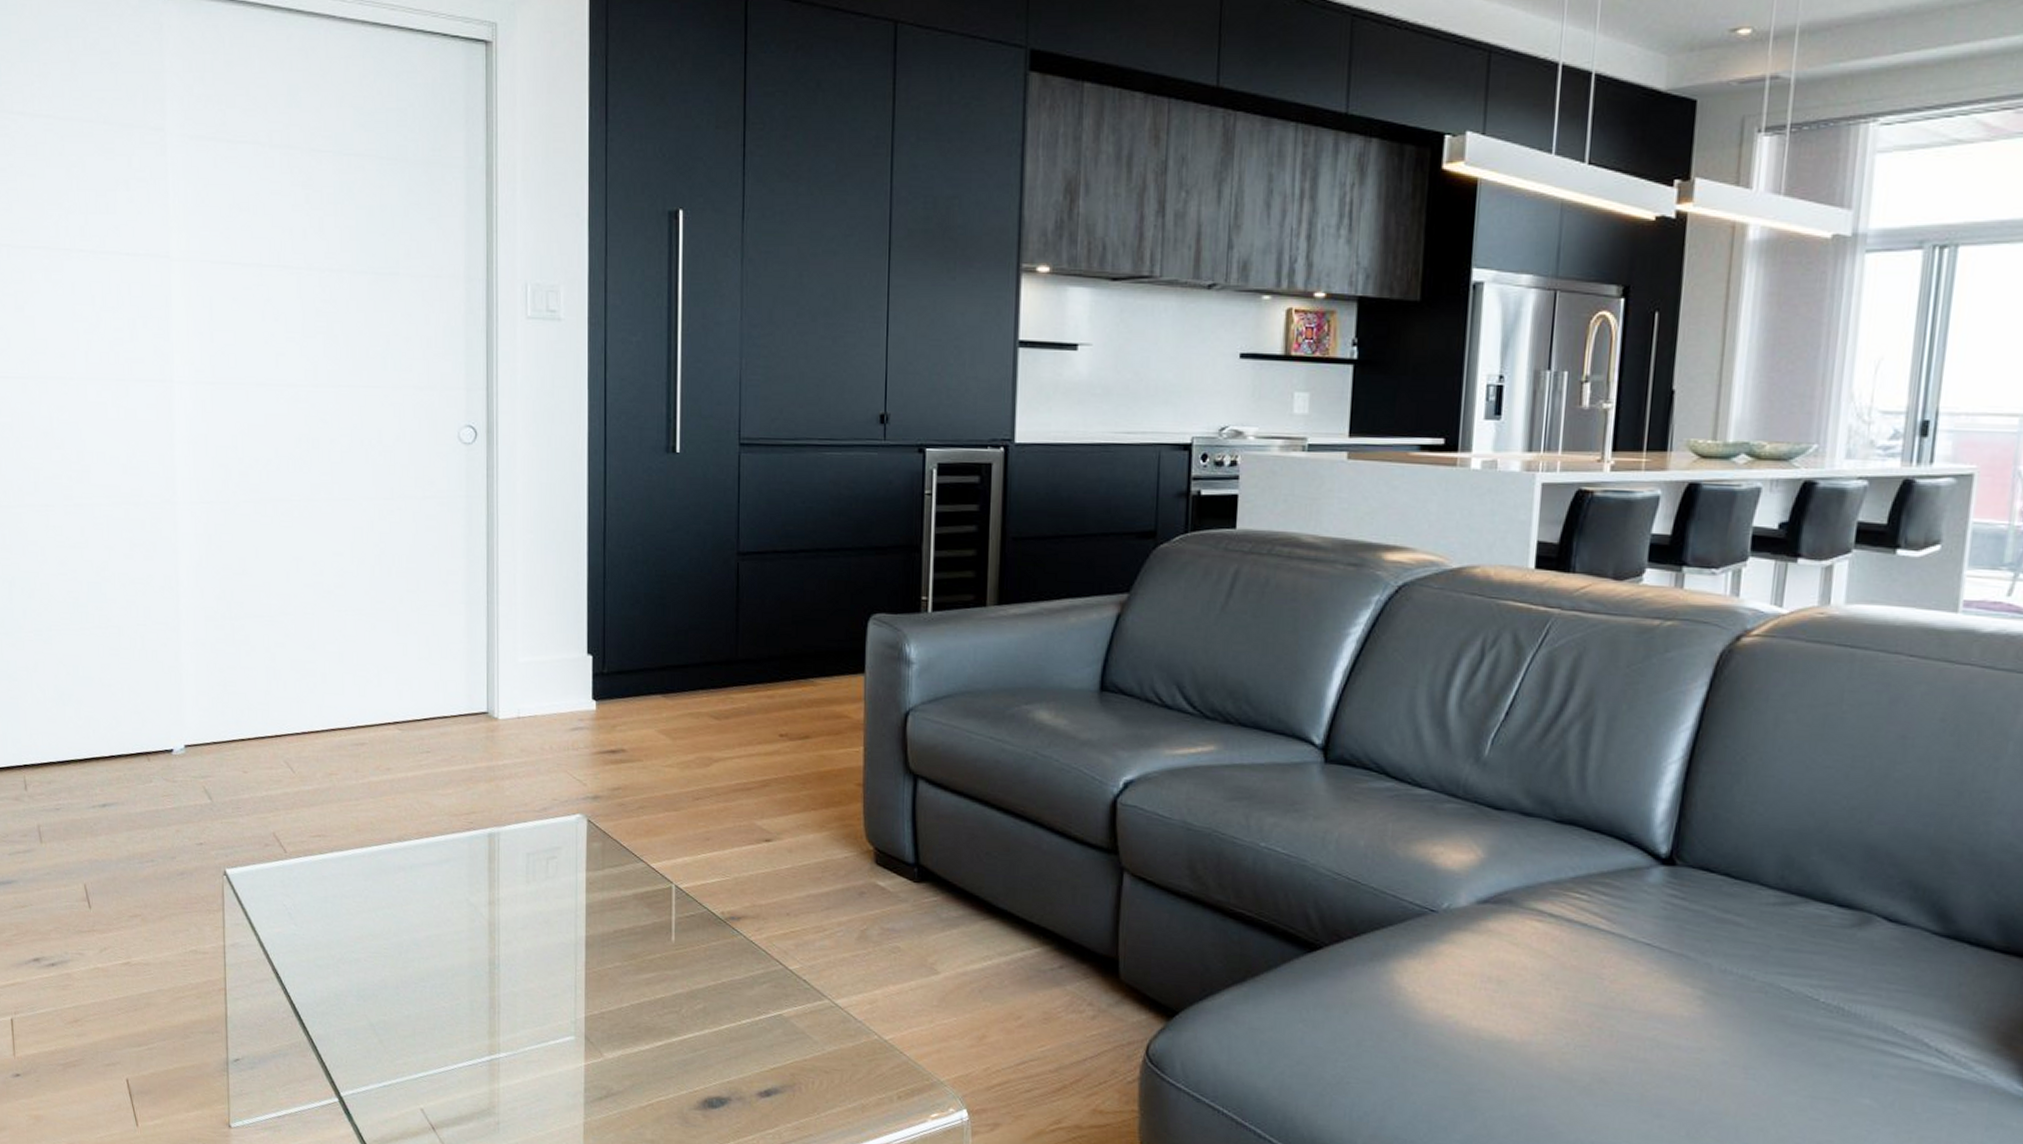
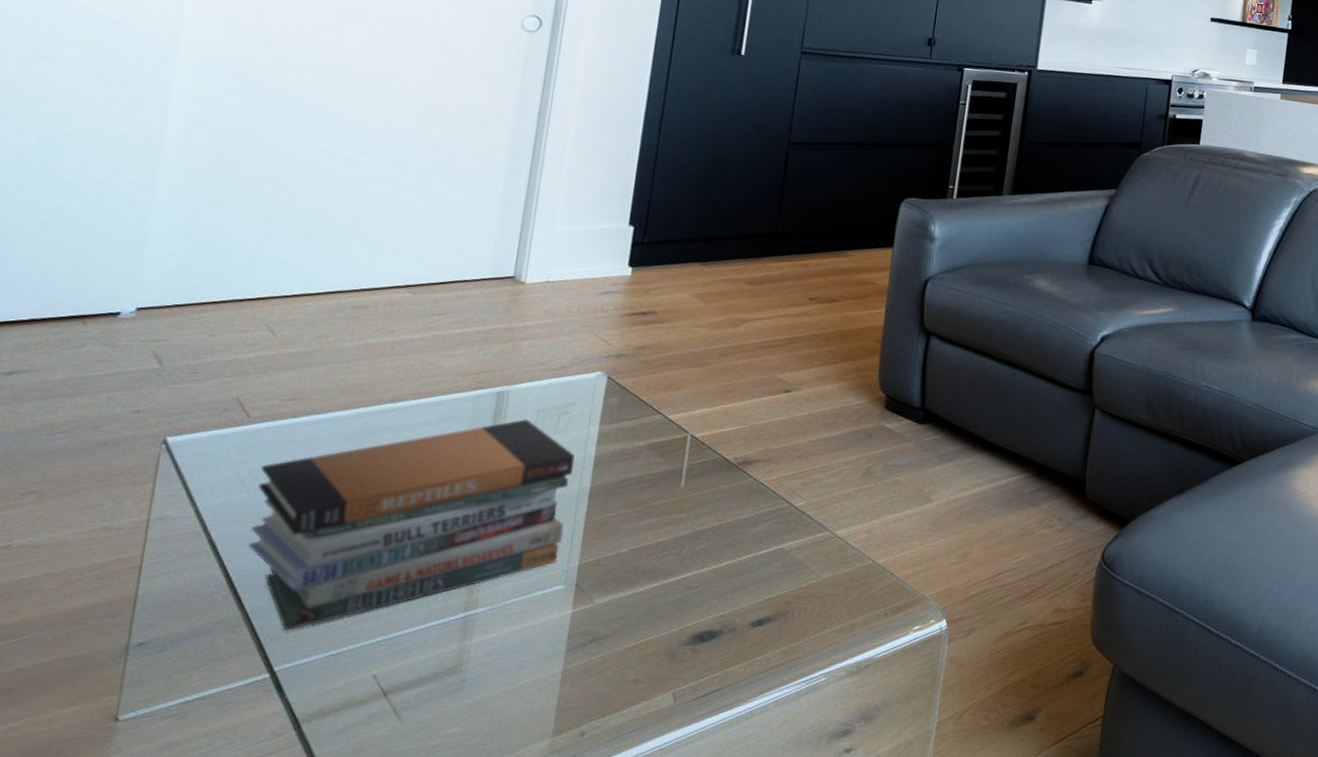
book stack: none [302,861,567,1059] -> present [249,418,575,631]

